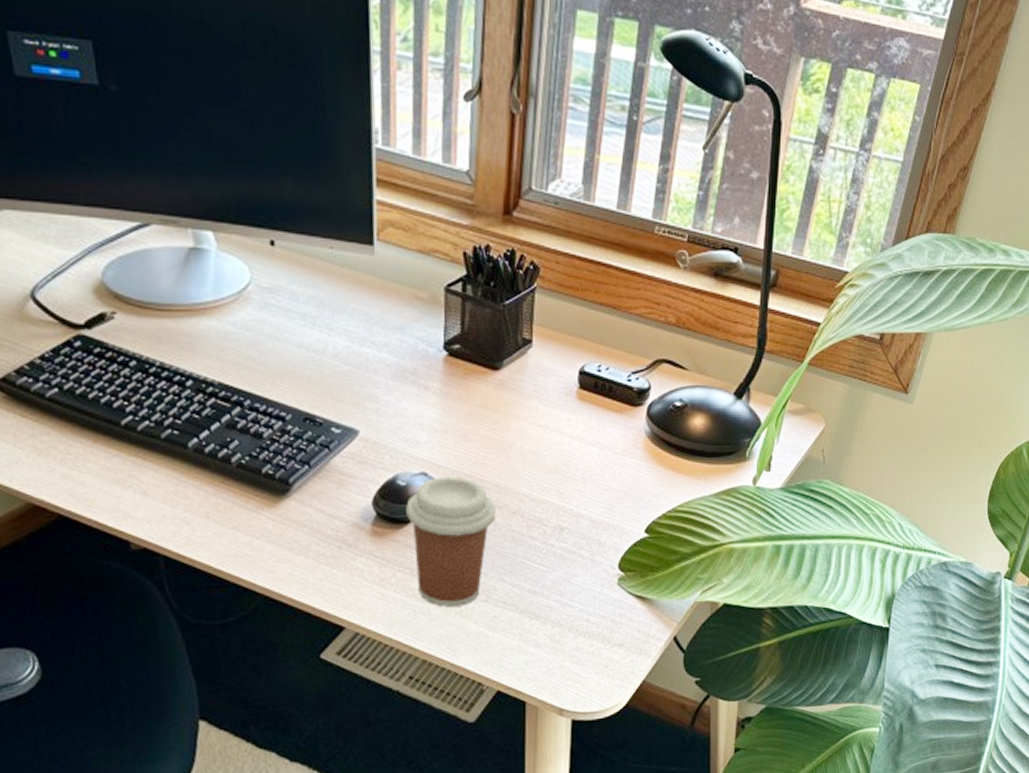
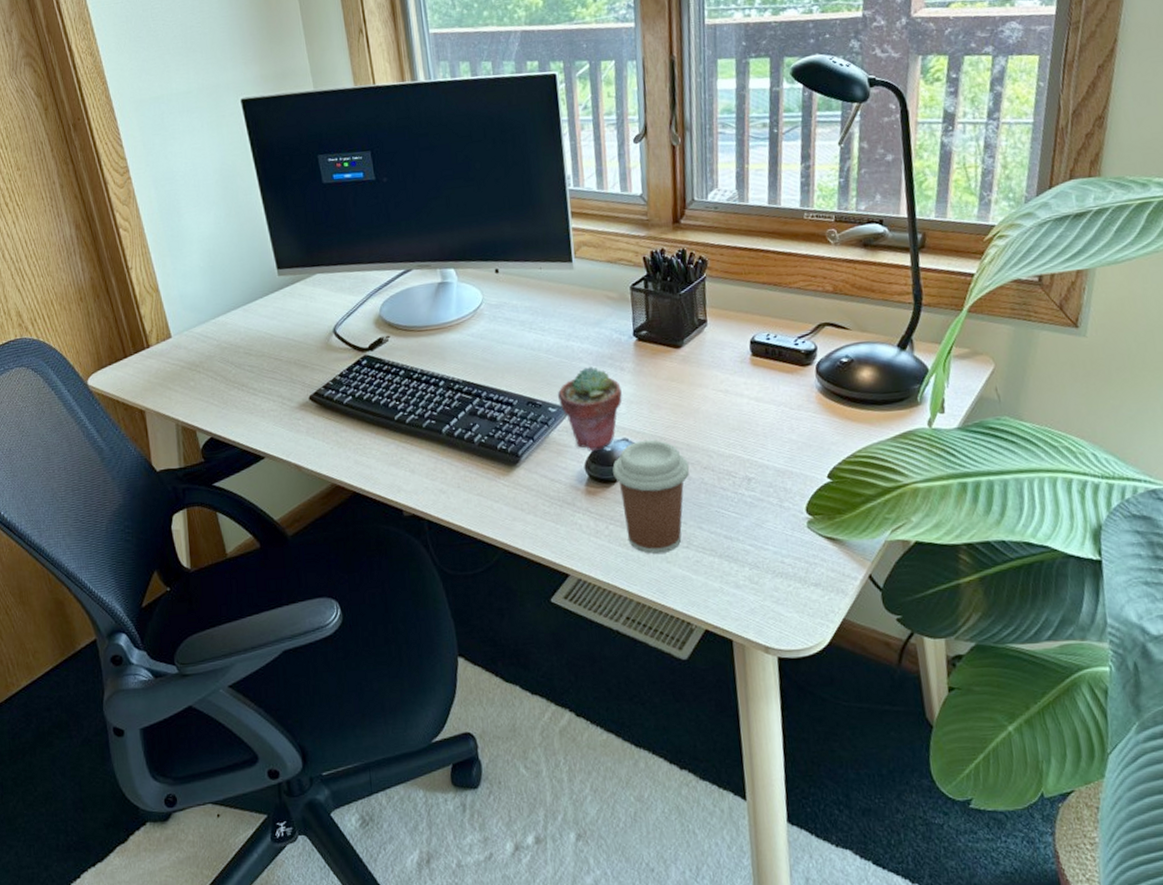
potted succulent: none [343,382,424,484] -> present [557,367,622,451]

